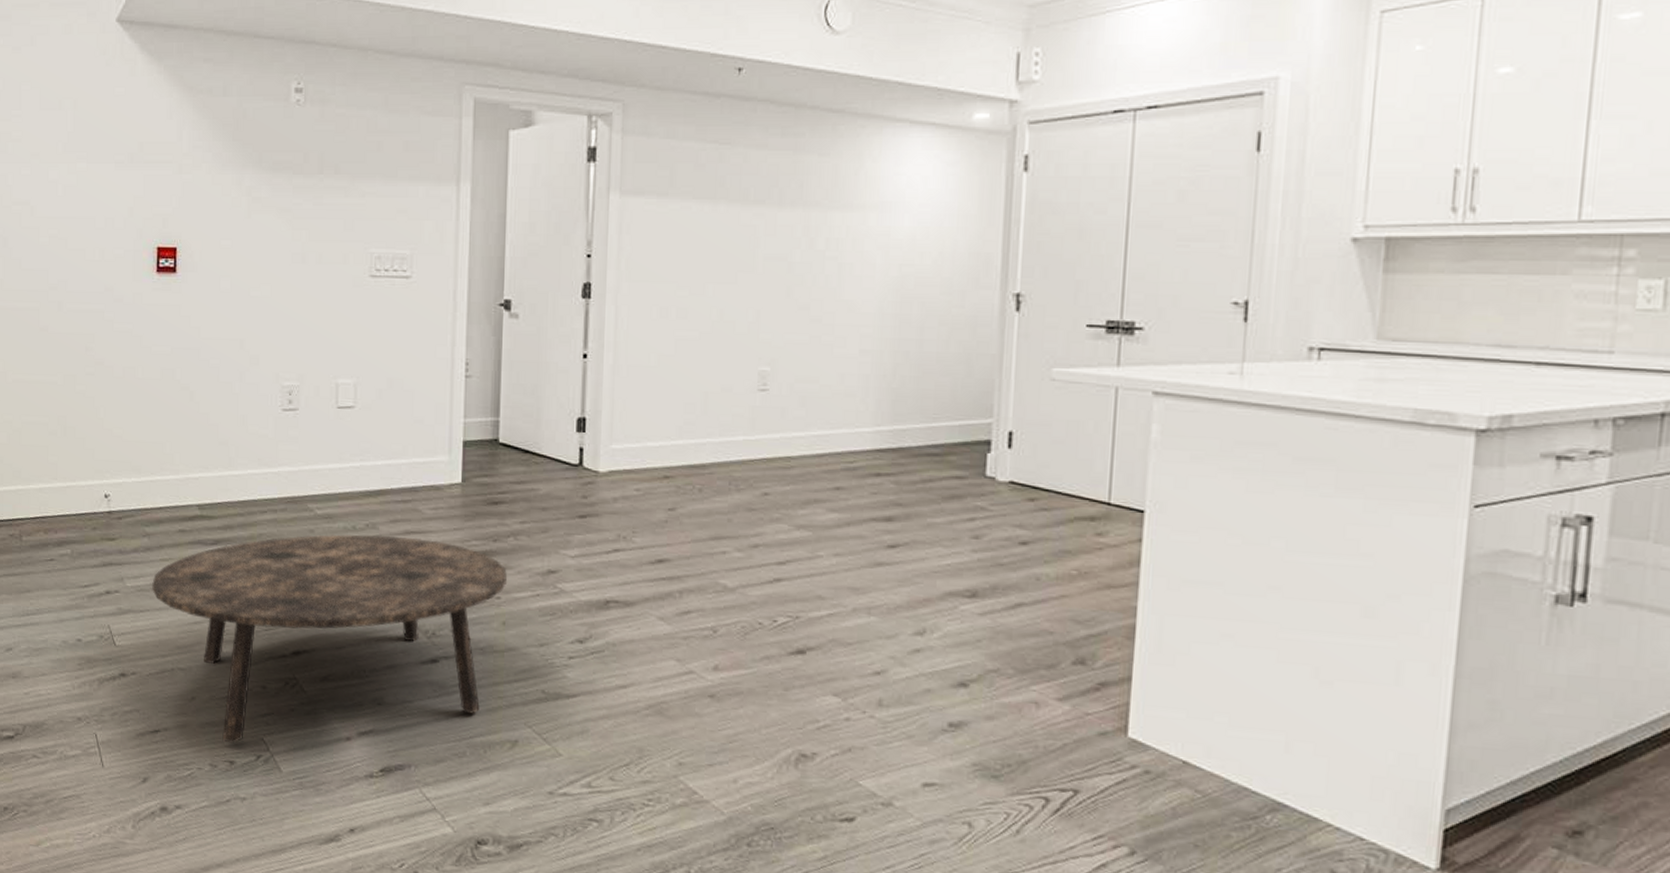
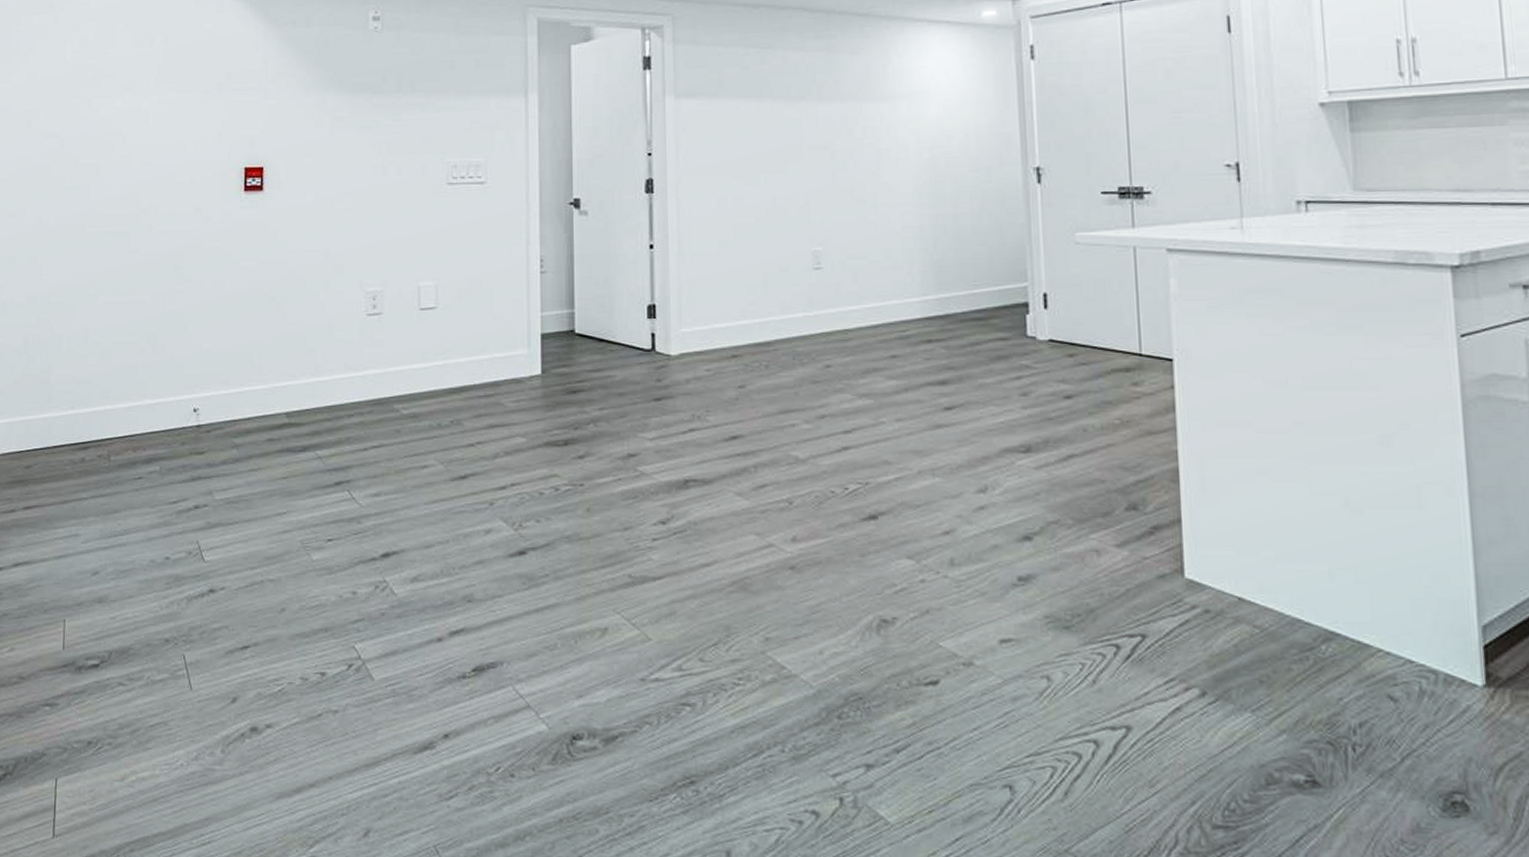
coffee table: present [152,534,508,744] -> none [241,430,590,654]

